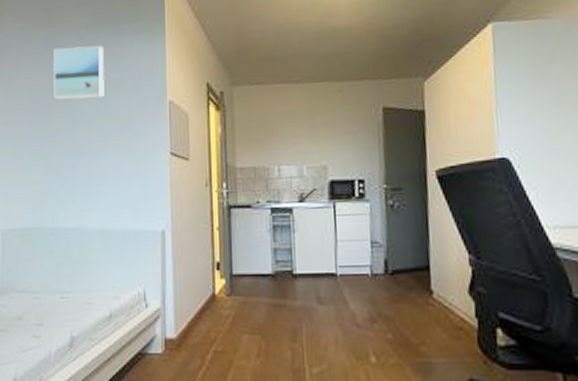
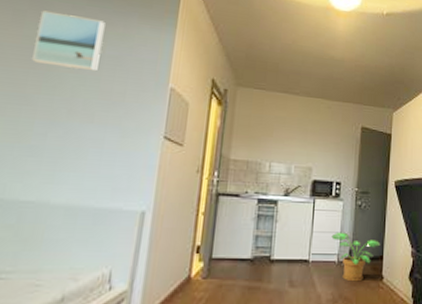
potted plant: none [360,239,425,298] -> present [331,232,381,282]

